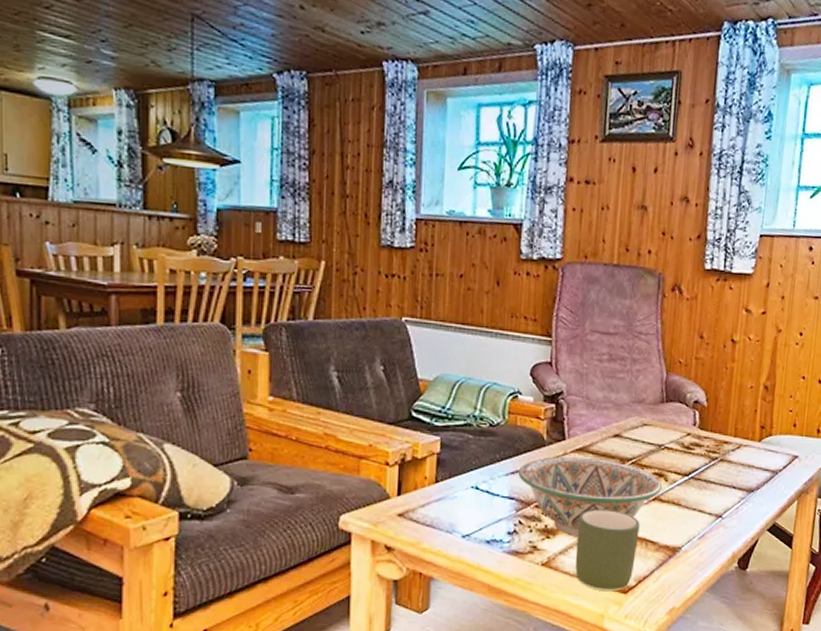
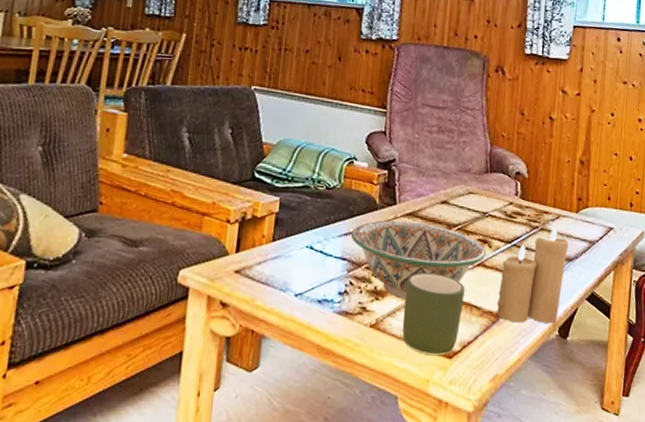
candle: none [673,455,750,556] -> present [496,225,569,324]

